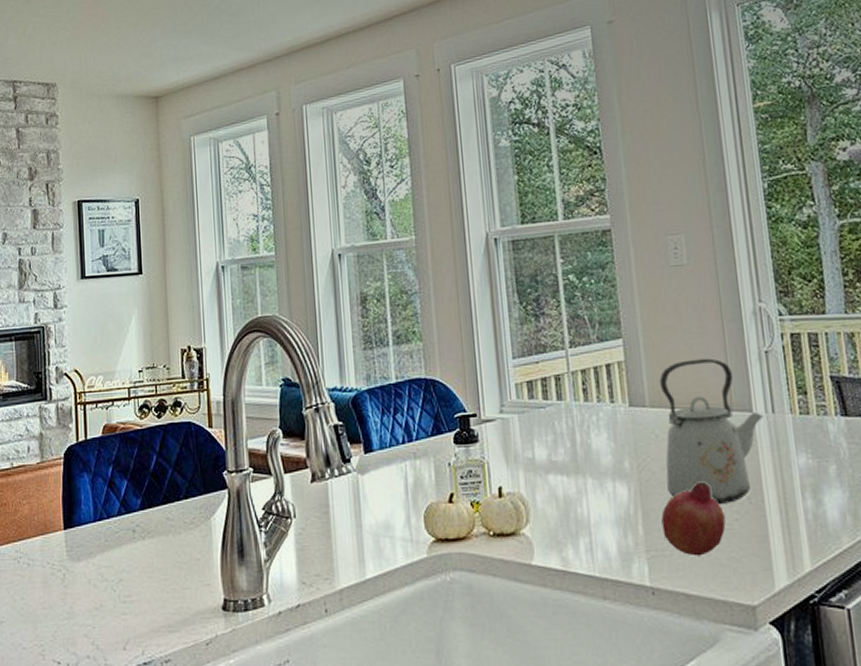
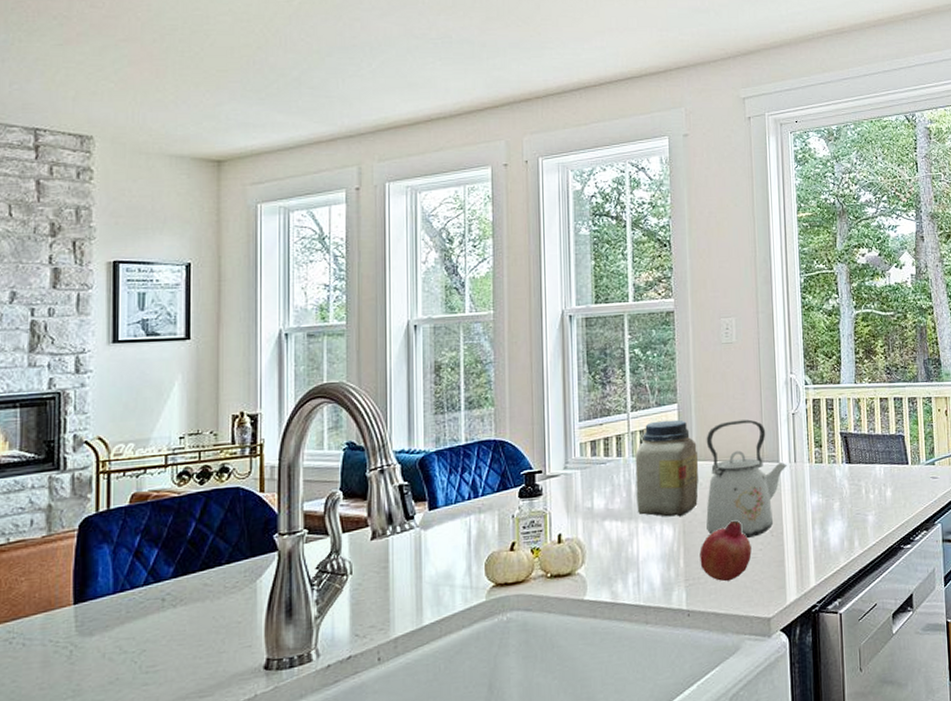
jar: none [577,357,655,474] -> present [635,419,699,517]

